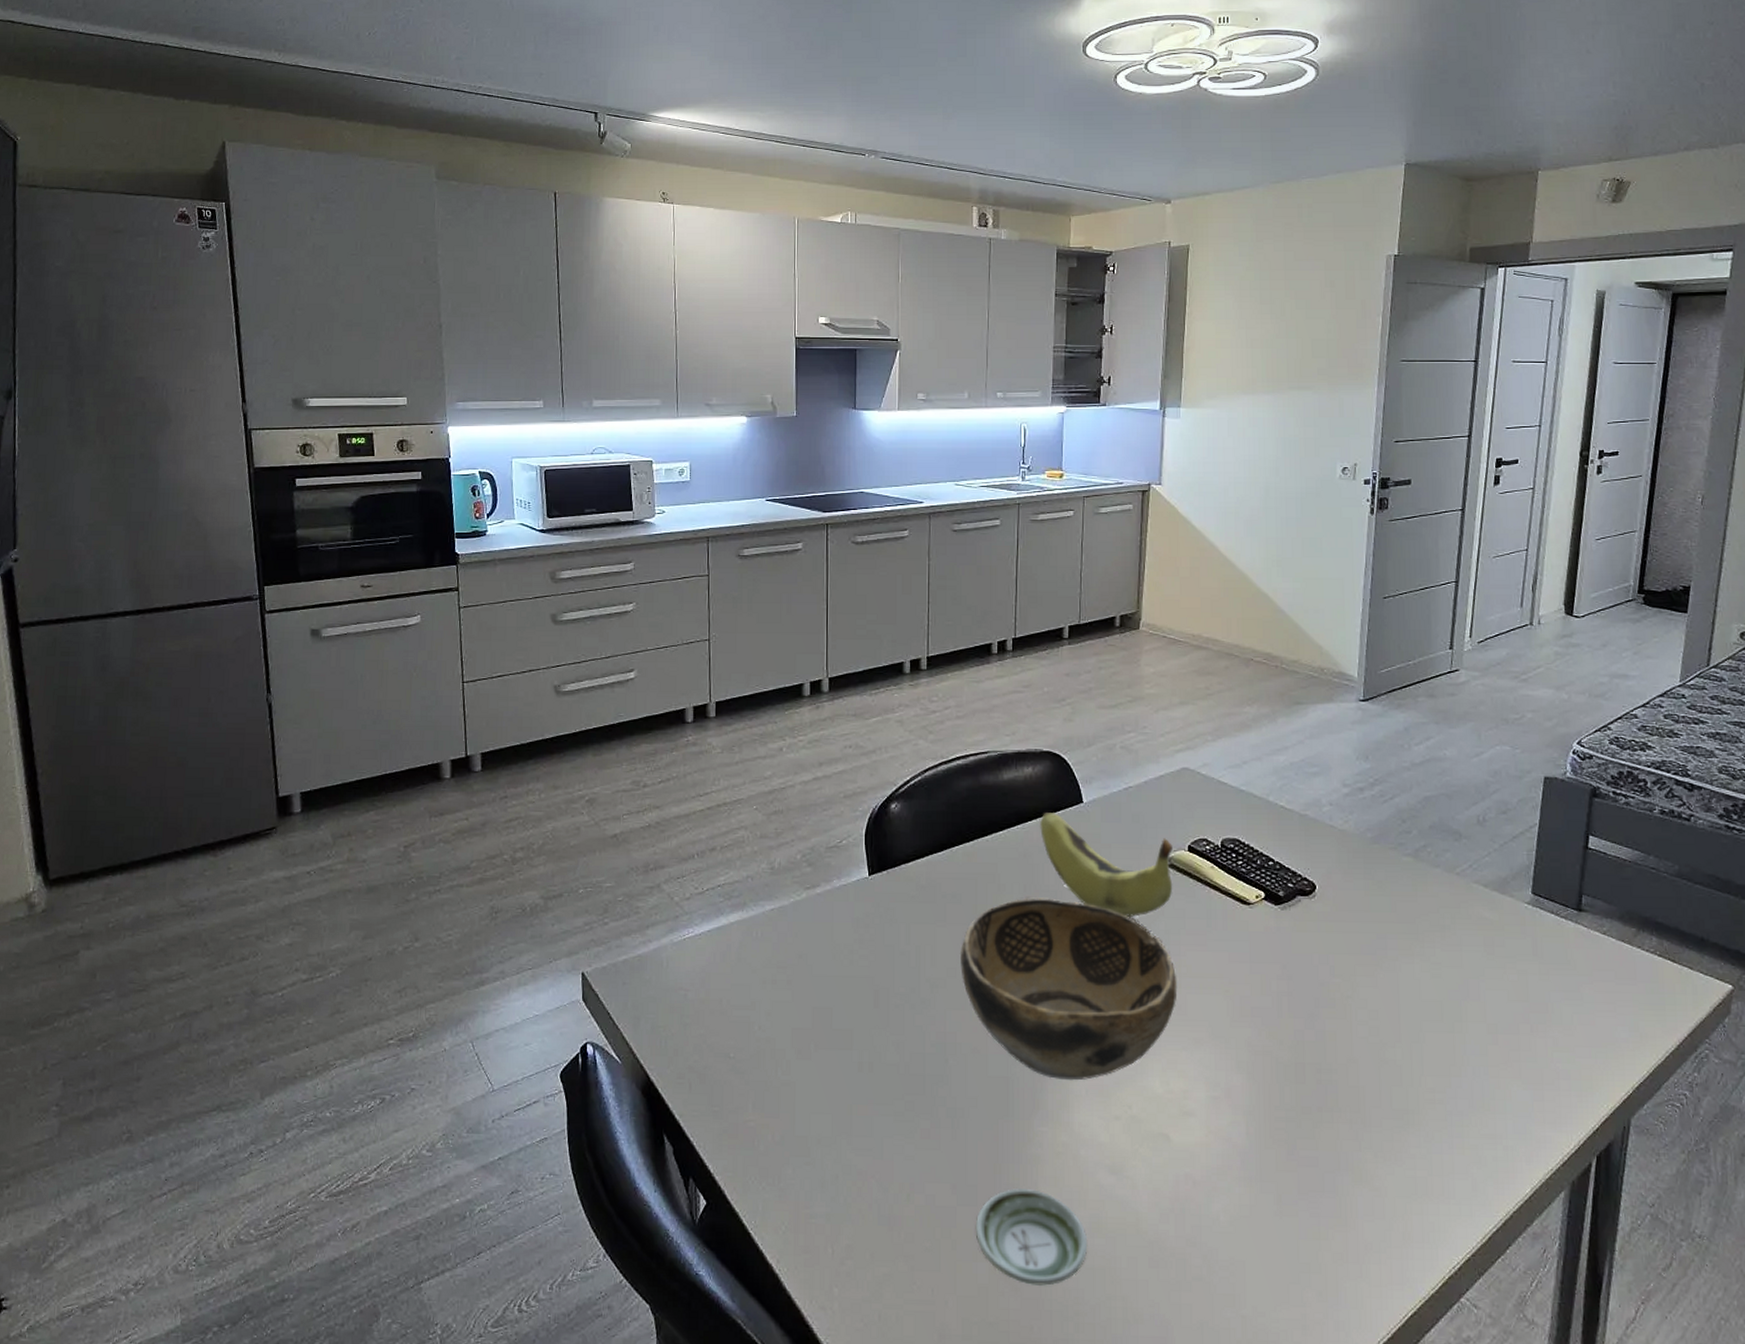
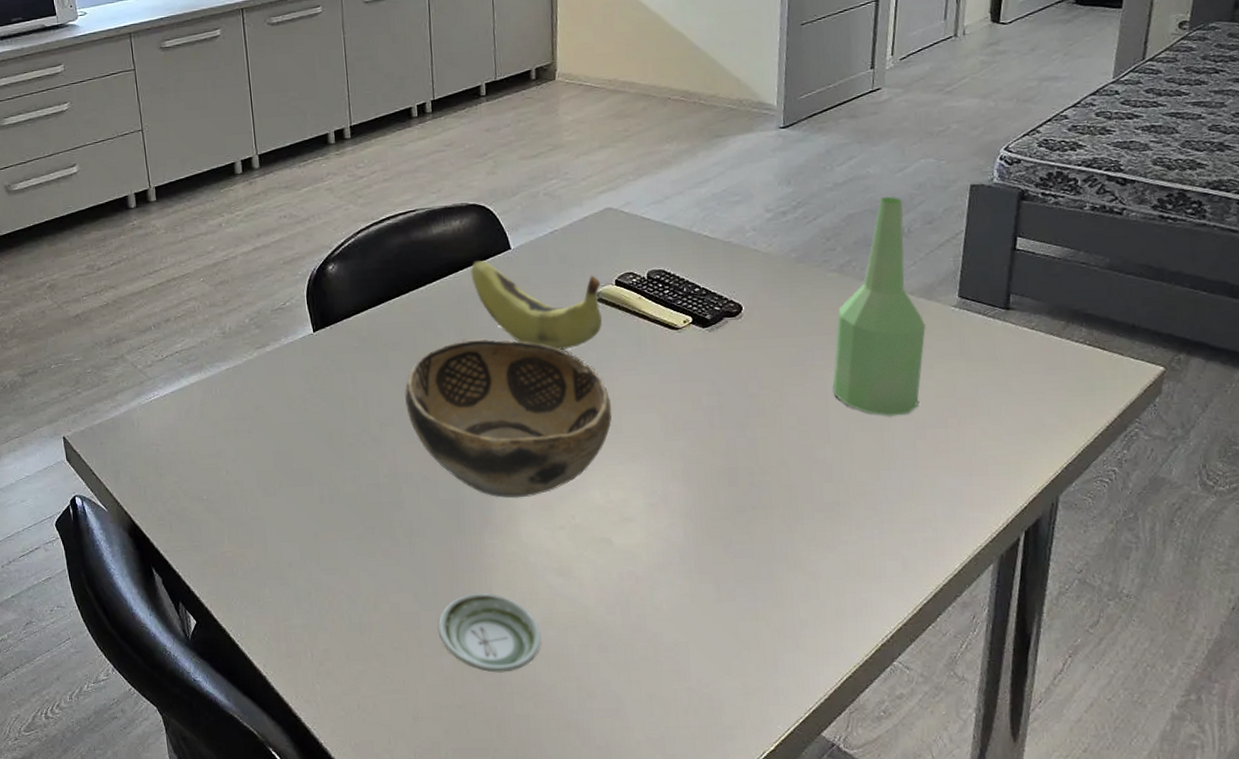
bottle: none [1404,781,1500,1017] -> present [832,196,927,416]

